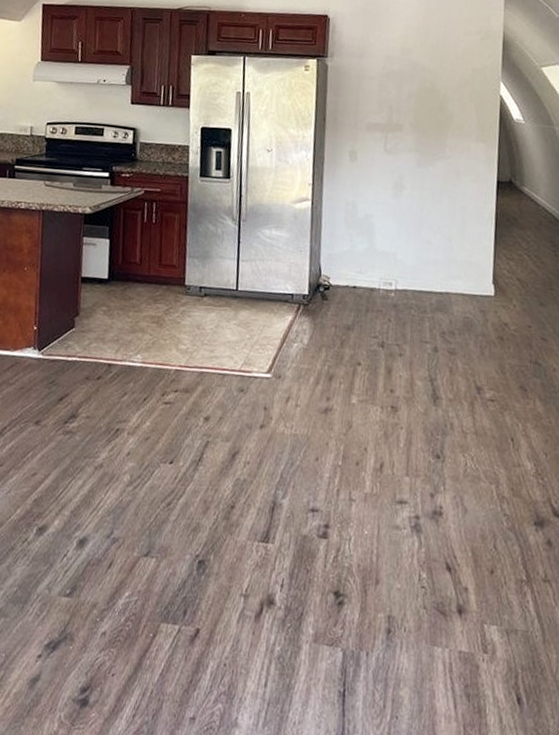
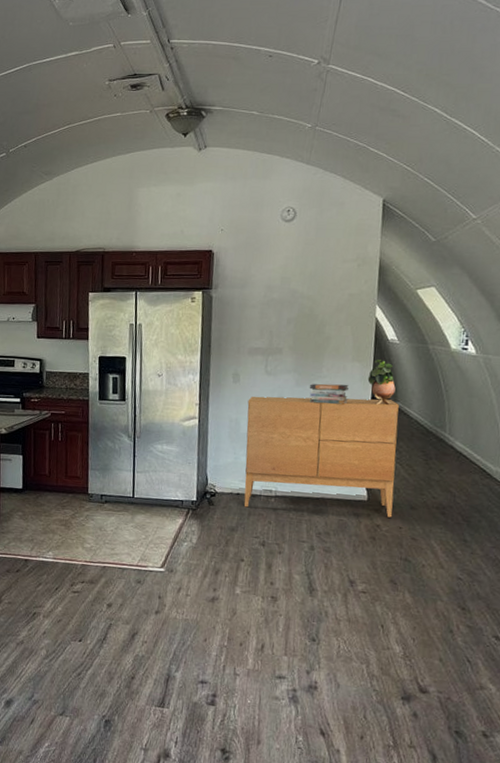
sideboard: none [361,176,526,315] -> present [244,396,399,518]
book stack: none [431,164,473,188] -> present [309,383,349,405]
potted plant: none [492,140,522,190] -> present [367,359,396,405]

